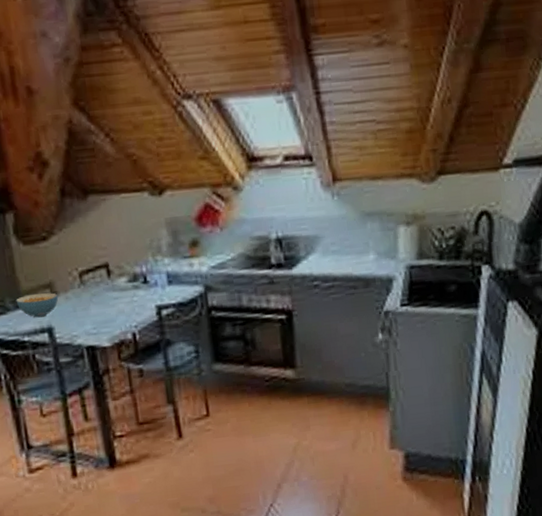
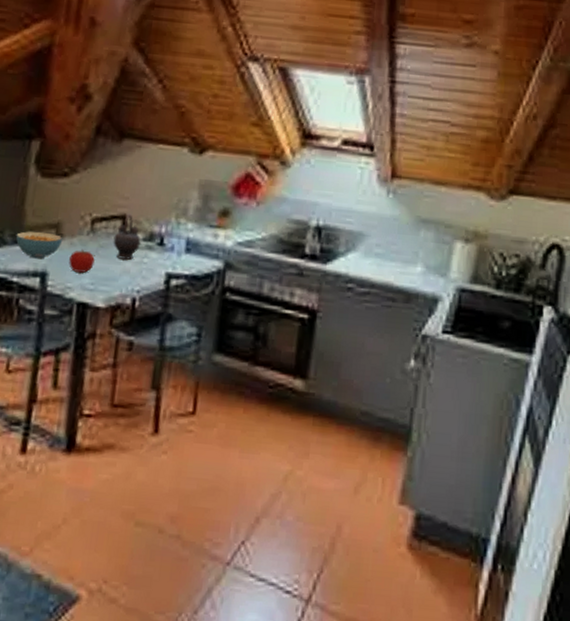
apple: none [68,300,92,322] -> present [69,249,95,273]
teapot: none [102,261,129,302] -> present [113,214,142,260]

